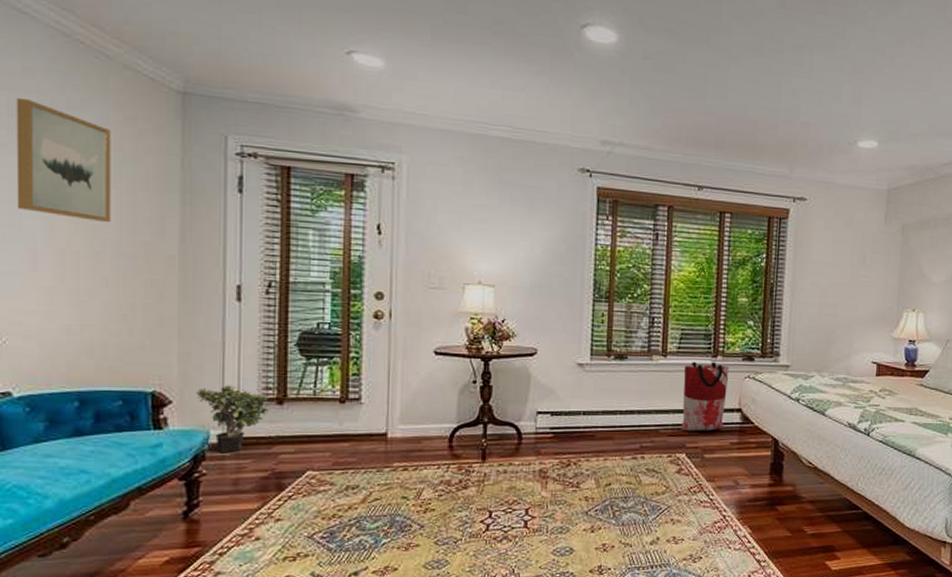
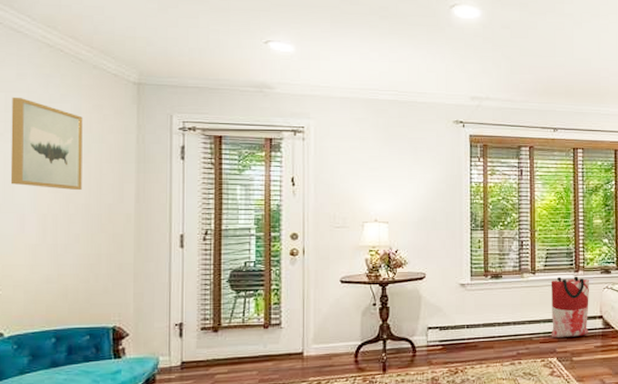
potted plant: present [195,385,270,454] -> none [147,318,207,376]

